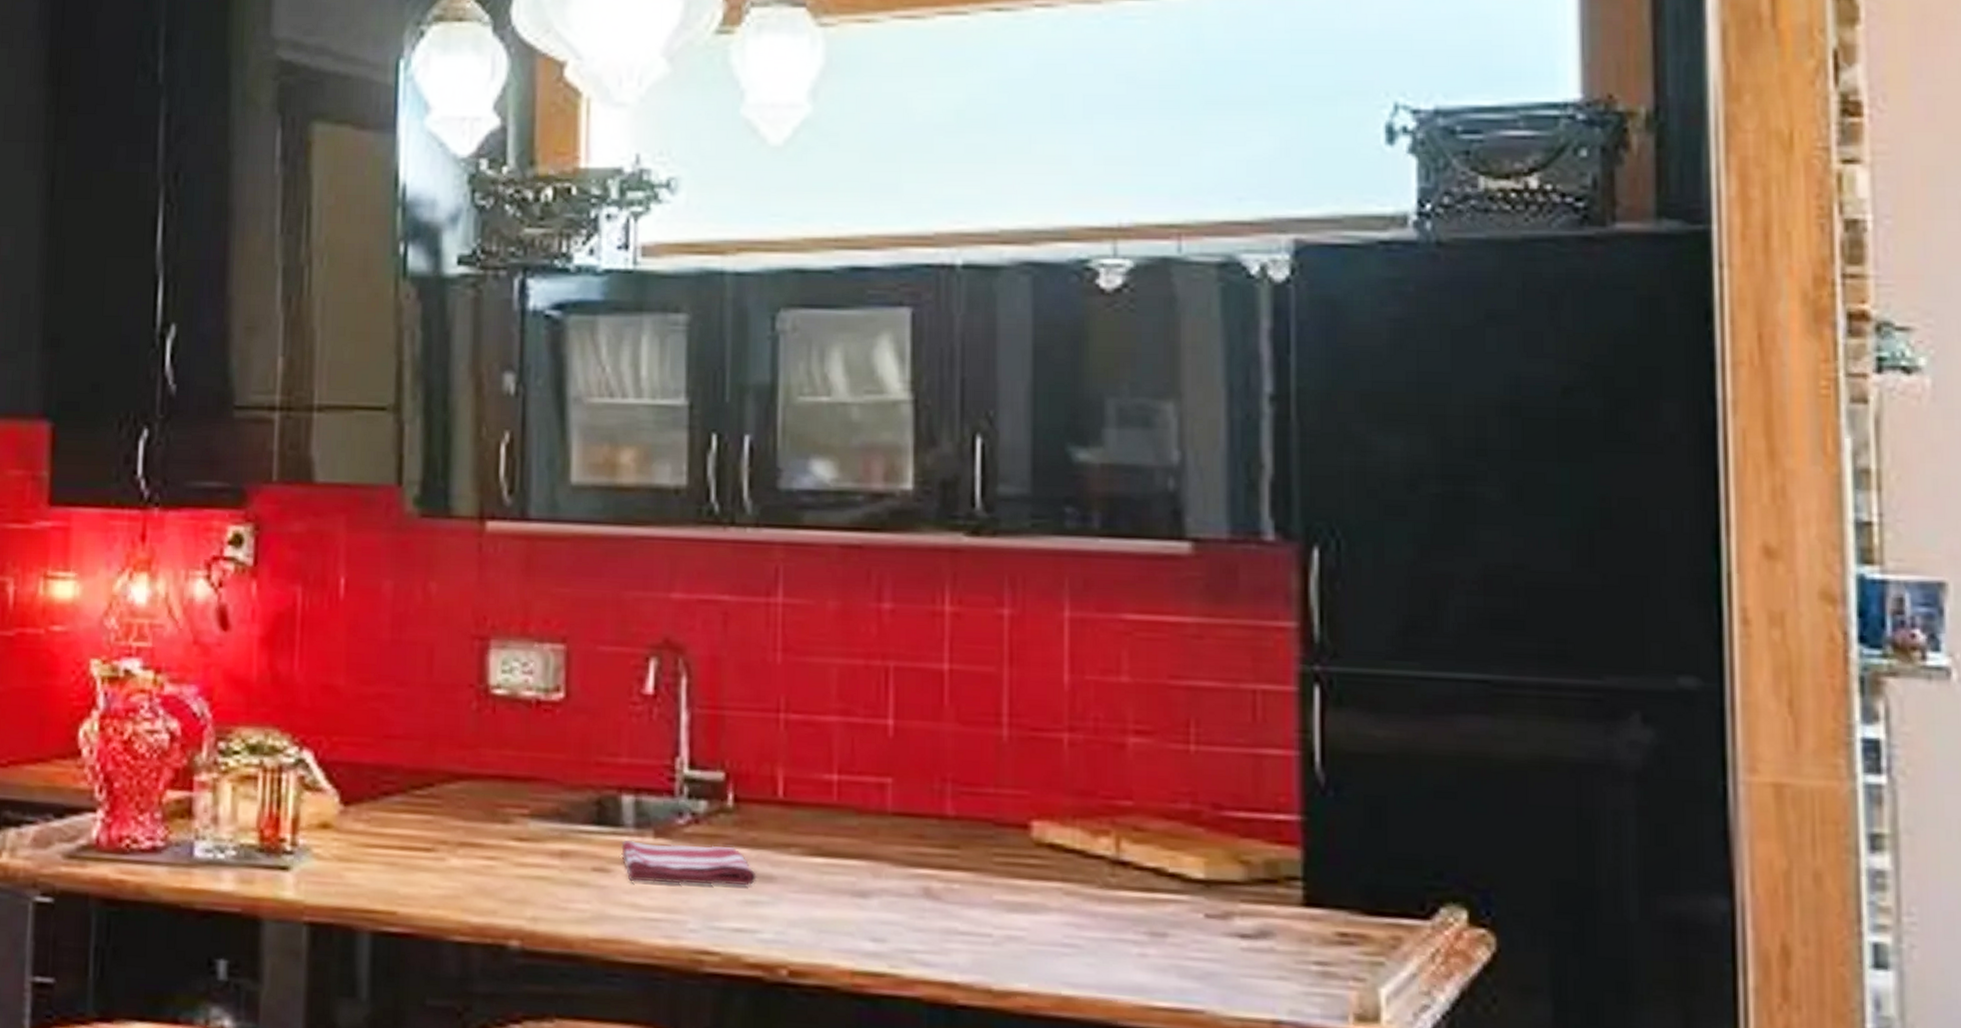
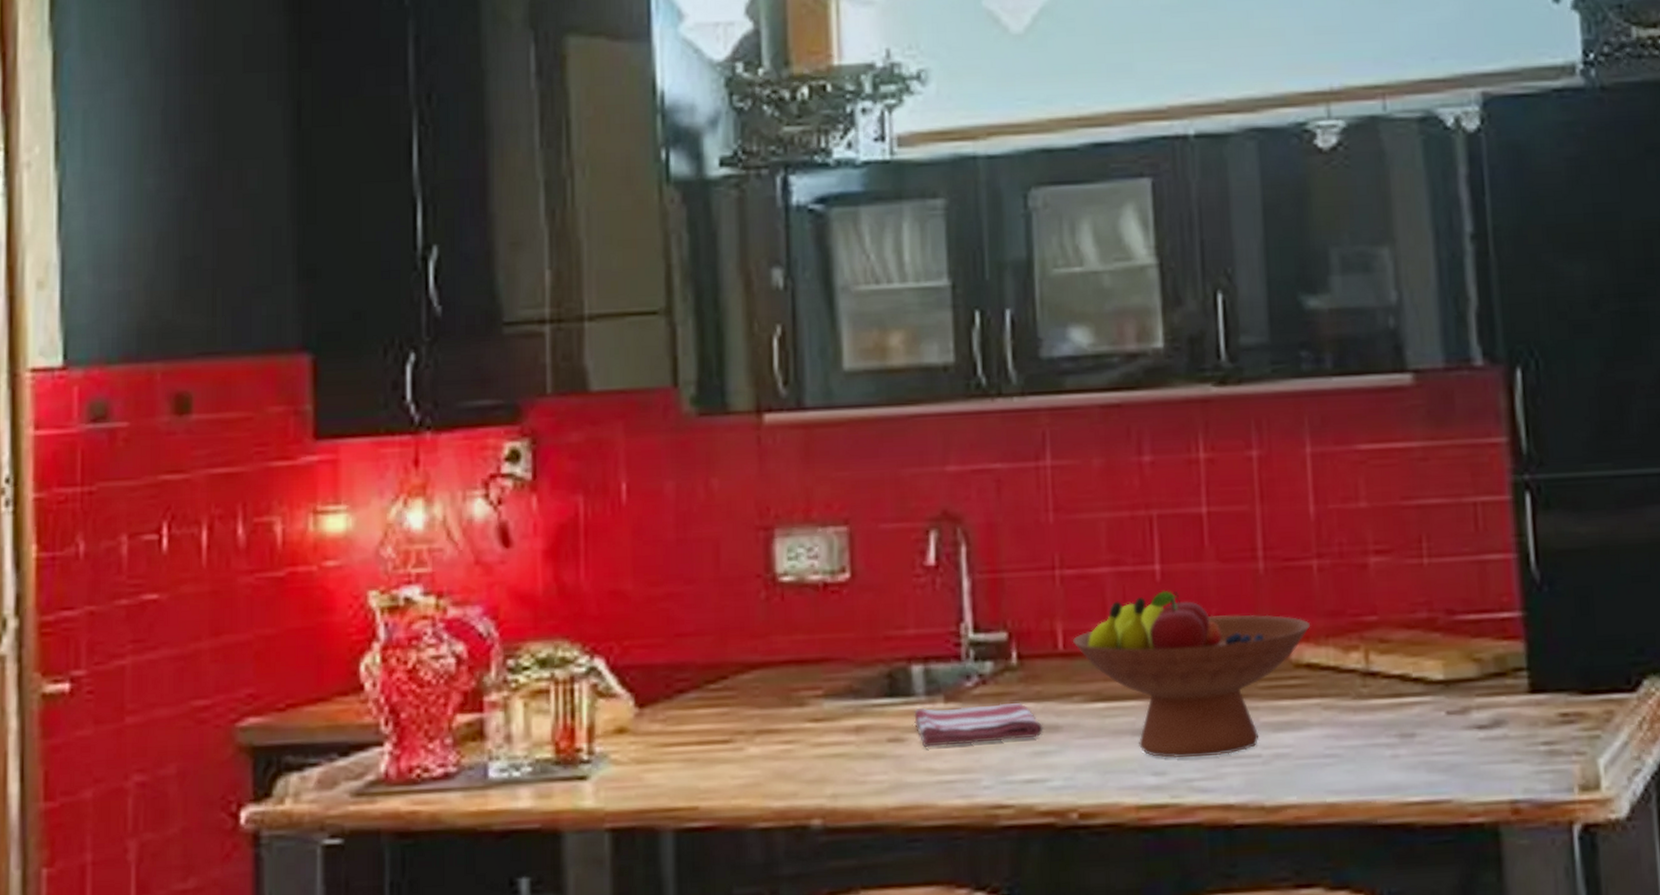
fruit bowl: none [793,747,1056,930] -> present [1072,590,1310,758]

